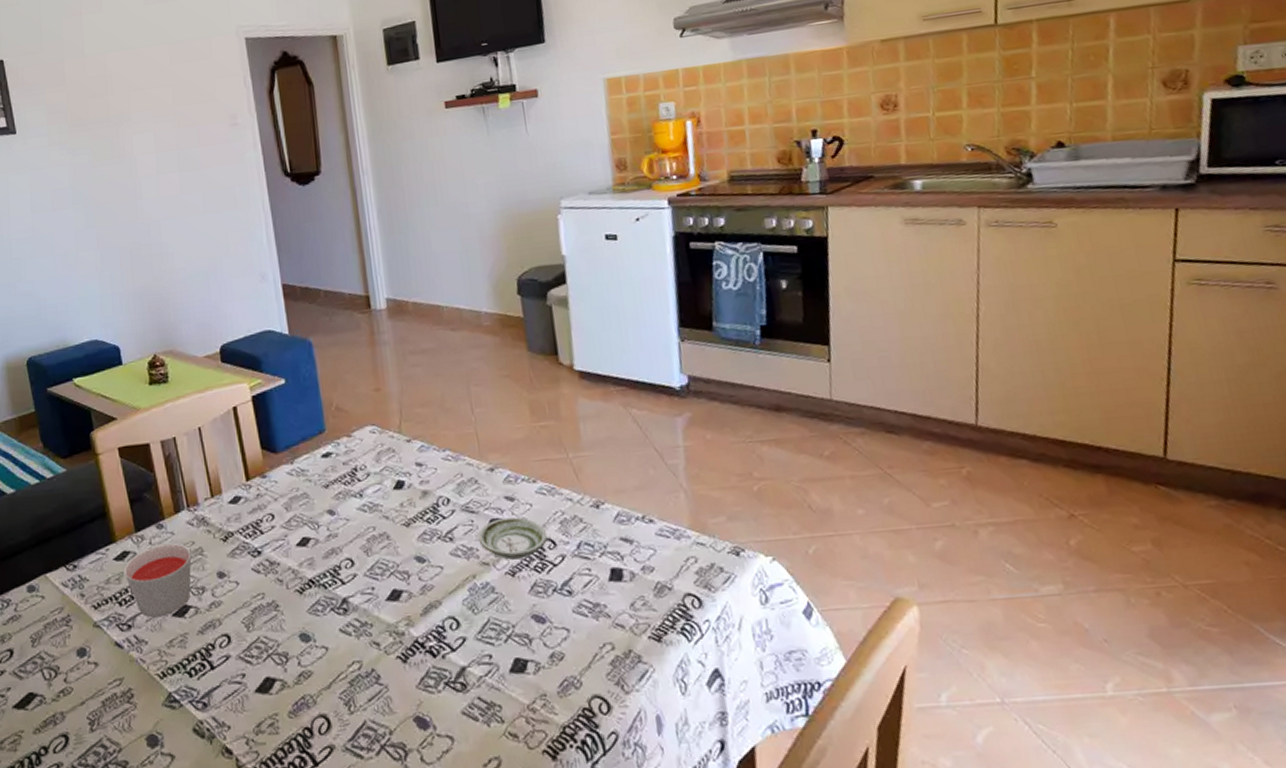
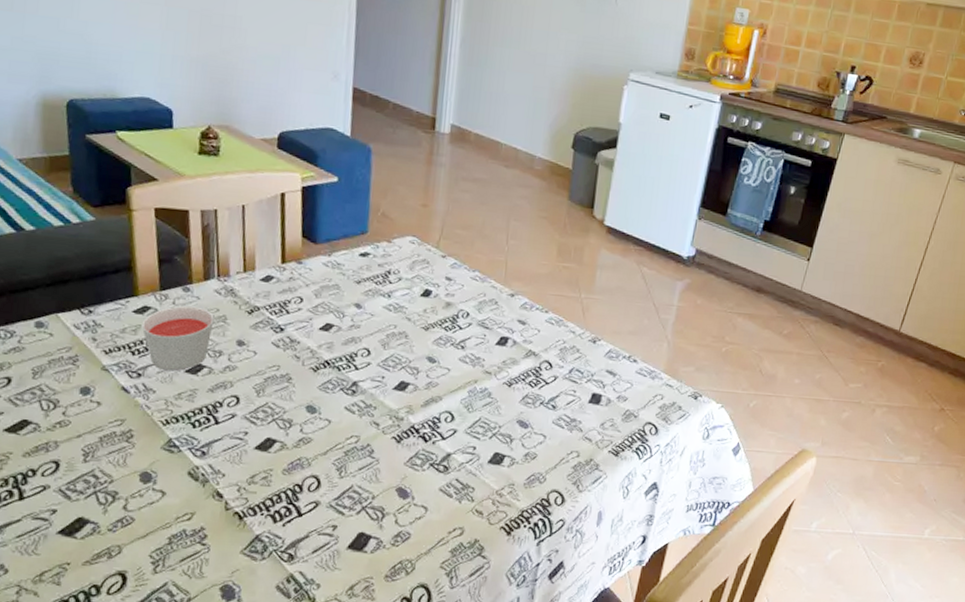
saucer: present [478,517,548,560] -> none [486,337,547,374]

